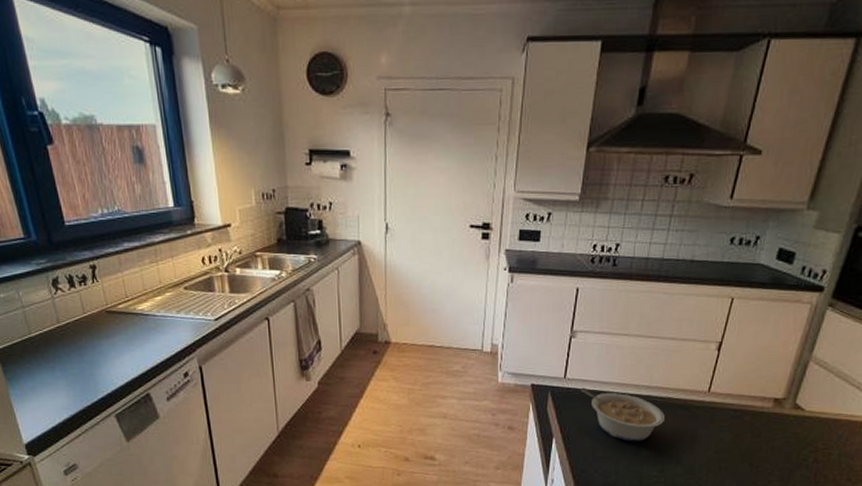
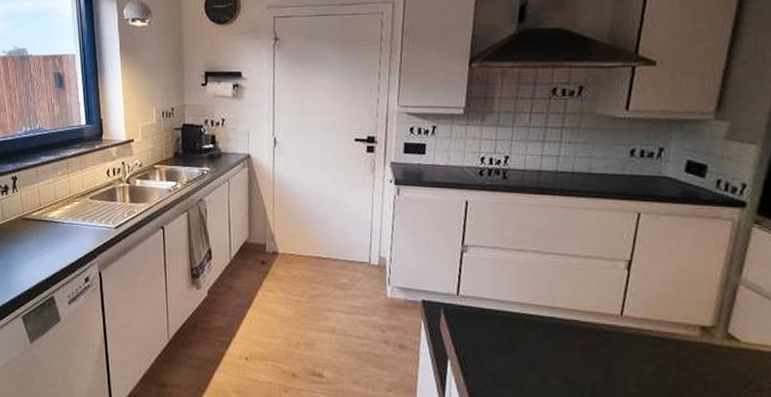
legume: present [581,387,666,442] -> none [476,305,573,369]

